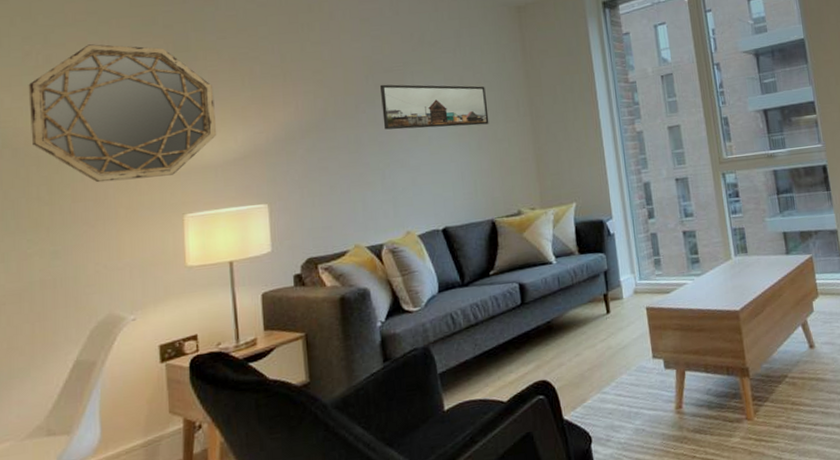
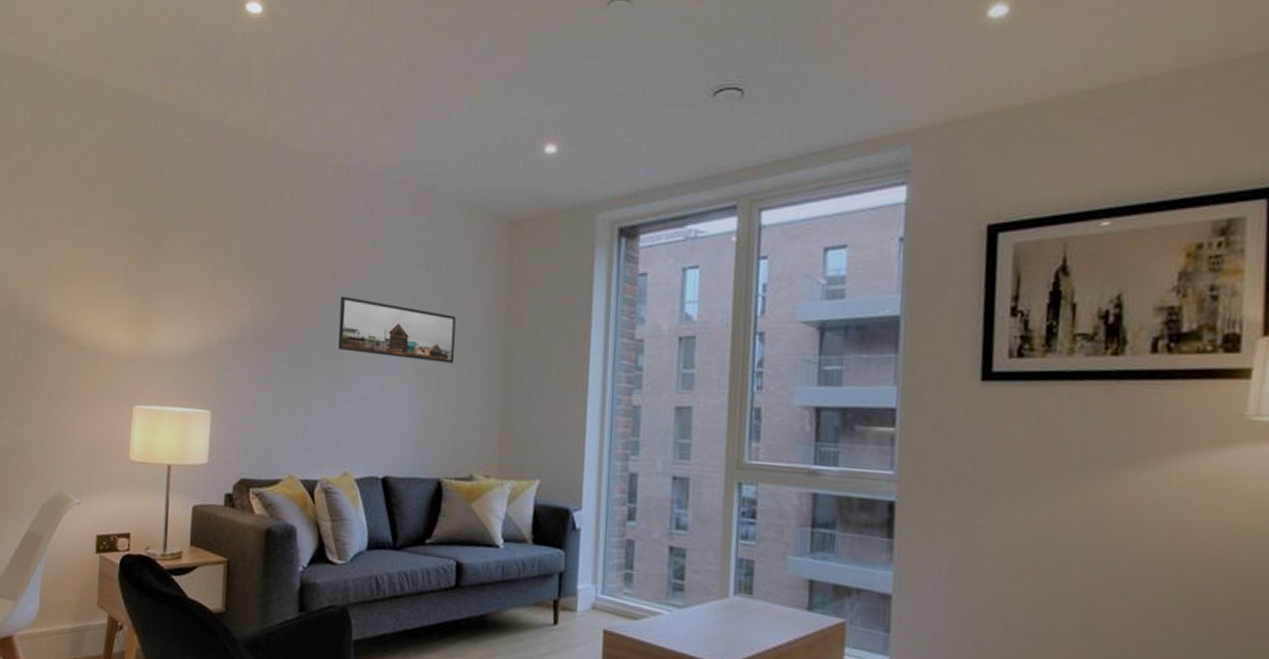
home mirror: present [28,44,217,183] -> none [15,210,176,362]

